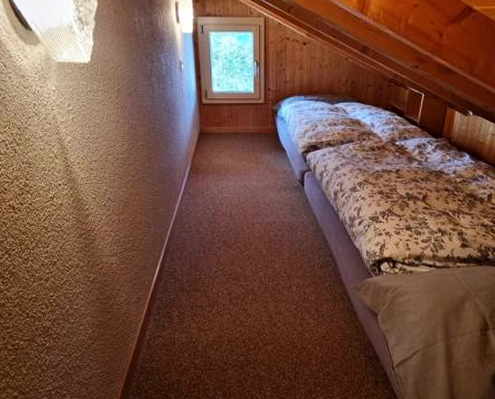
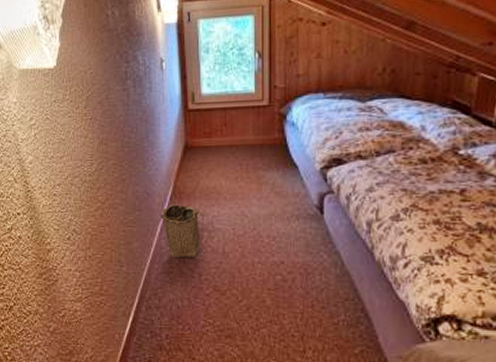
basket: none [181,178,216,219] -> present [161,204,205,257]

